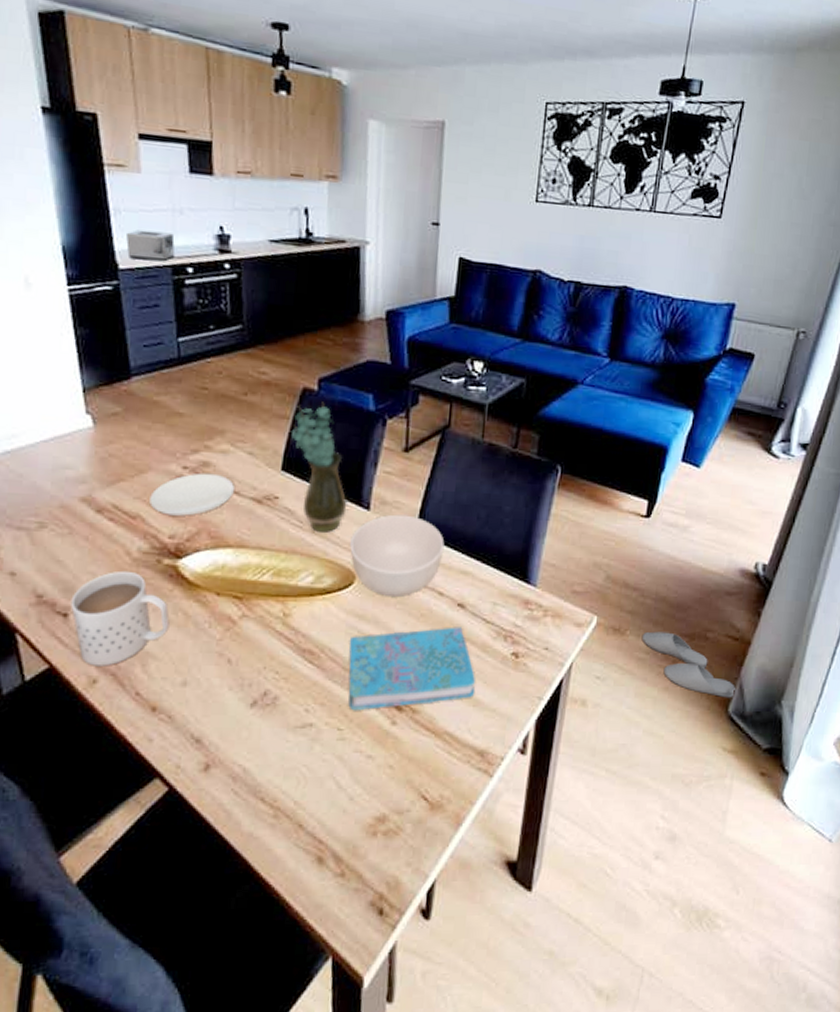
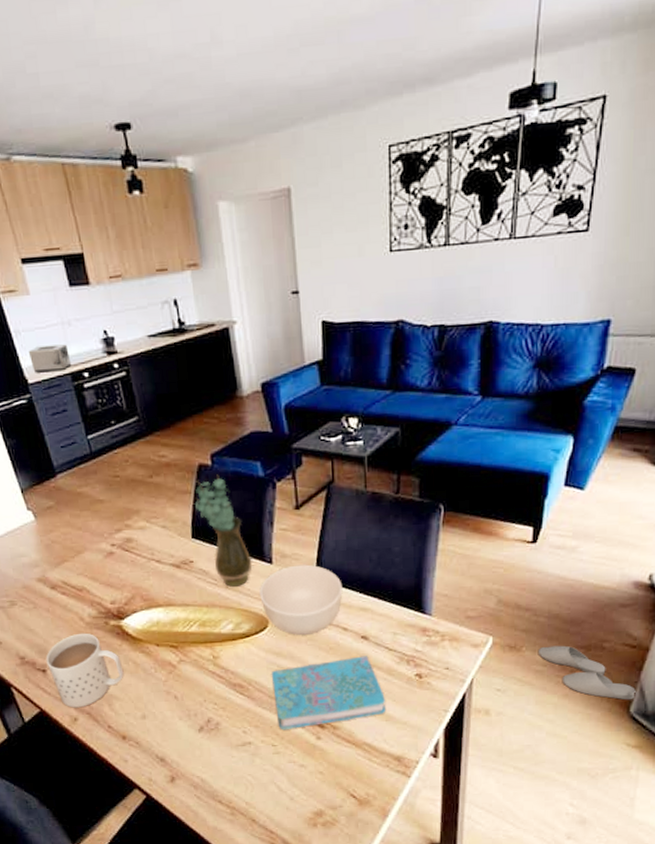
plate: present [149,472,234,516] -> none [90,547,156,586]

